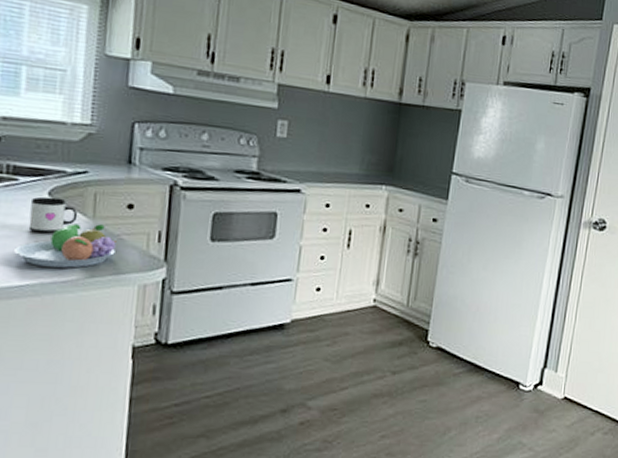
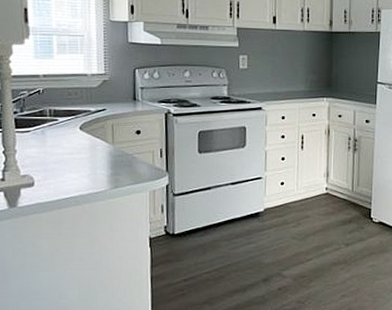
fruit bowl: present [14,223,116,268] -> none [60,148,131,183]
mug: present [28,196,78,234] -> none [68,131,102,158]

